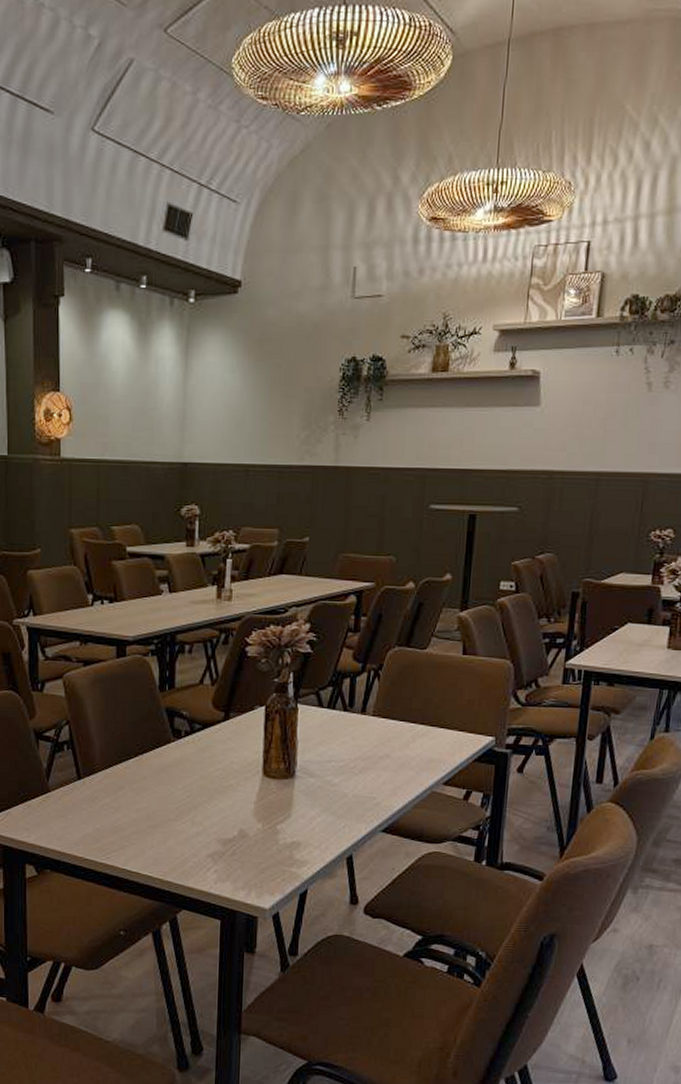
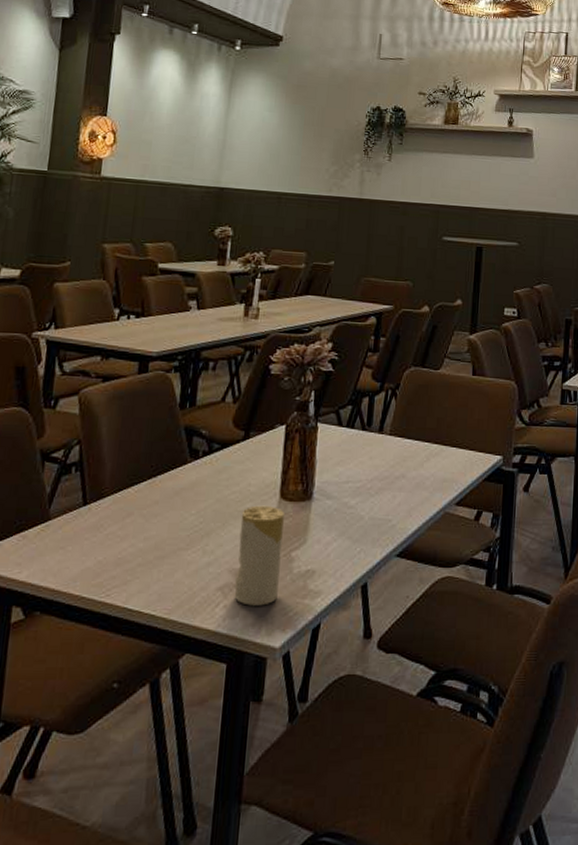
candle: none [224,782,268,872] -> present [234,505,284,606]

